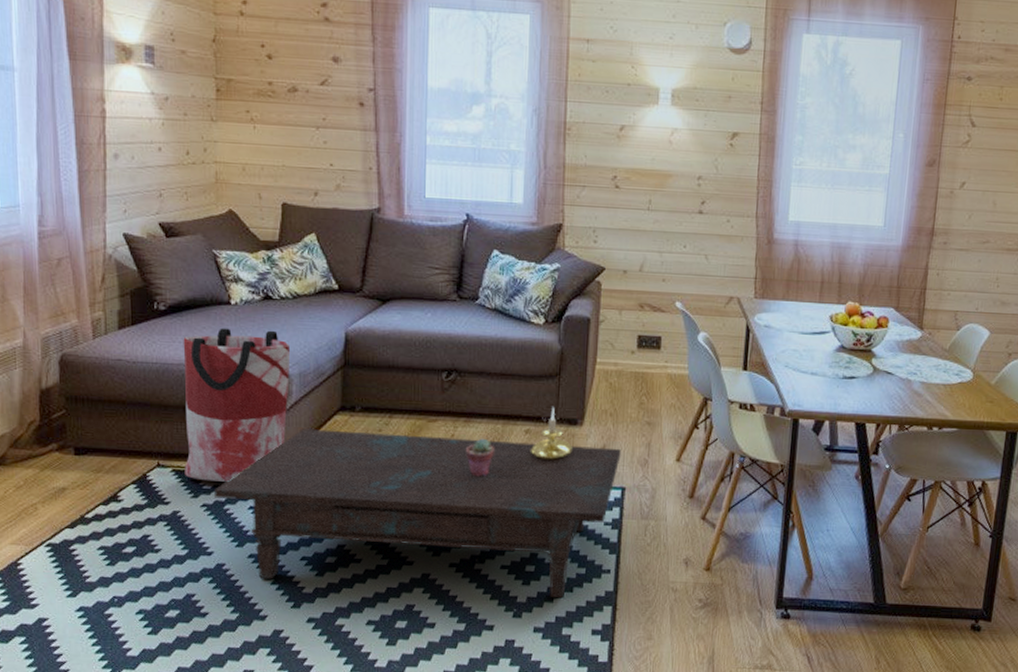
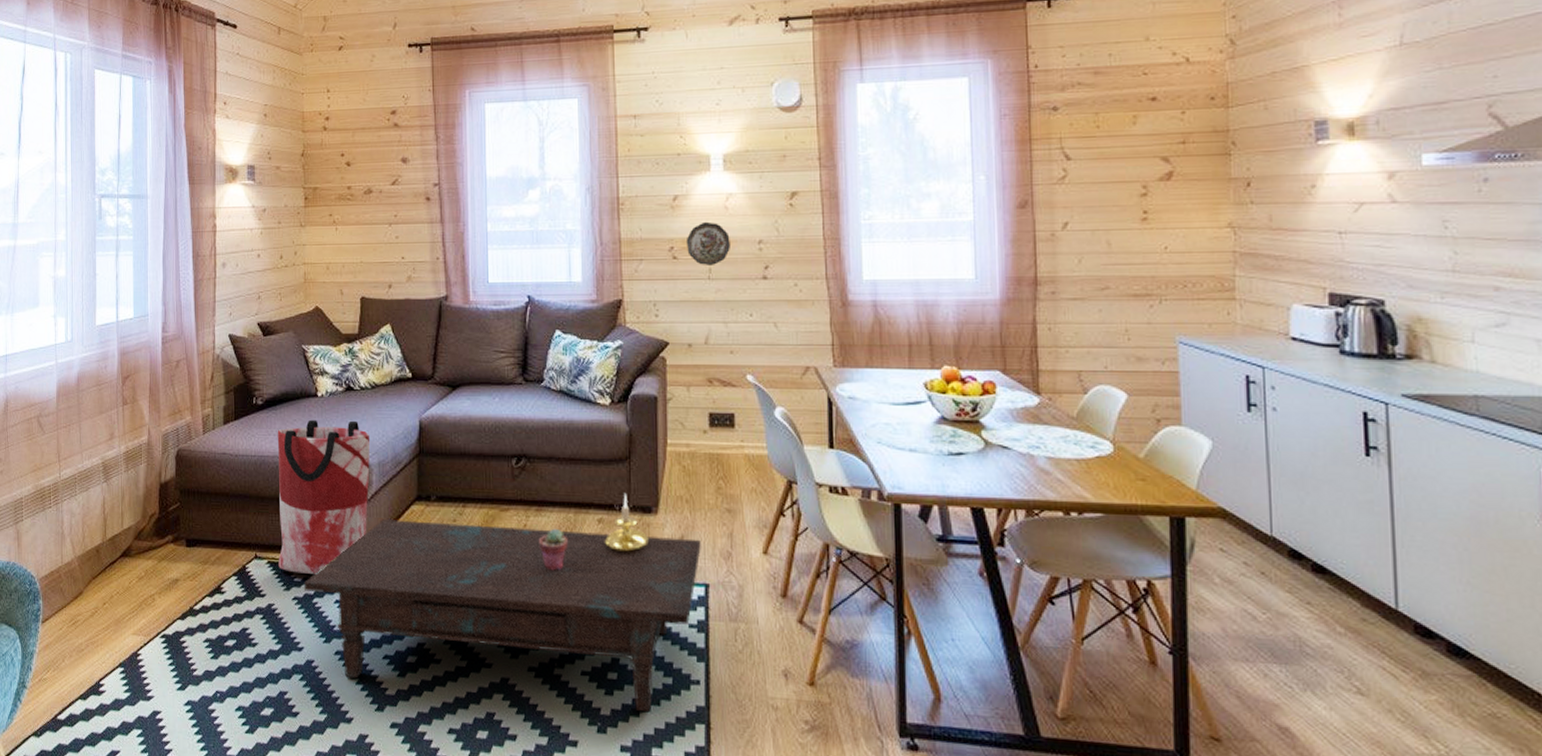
decorative plate: none [629,154,672,198] -> present [686,221,730,267]

